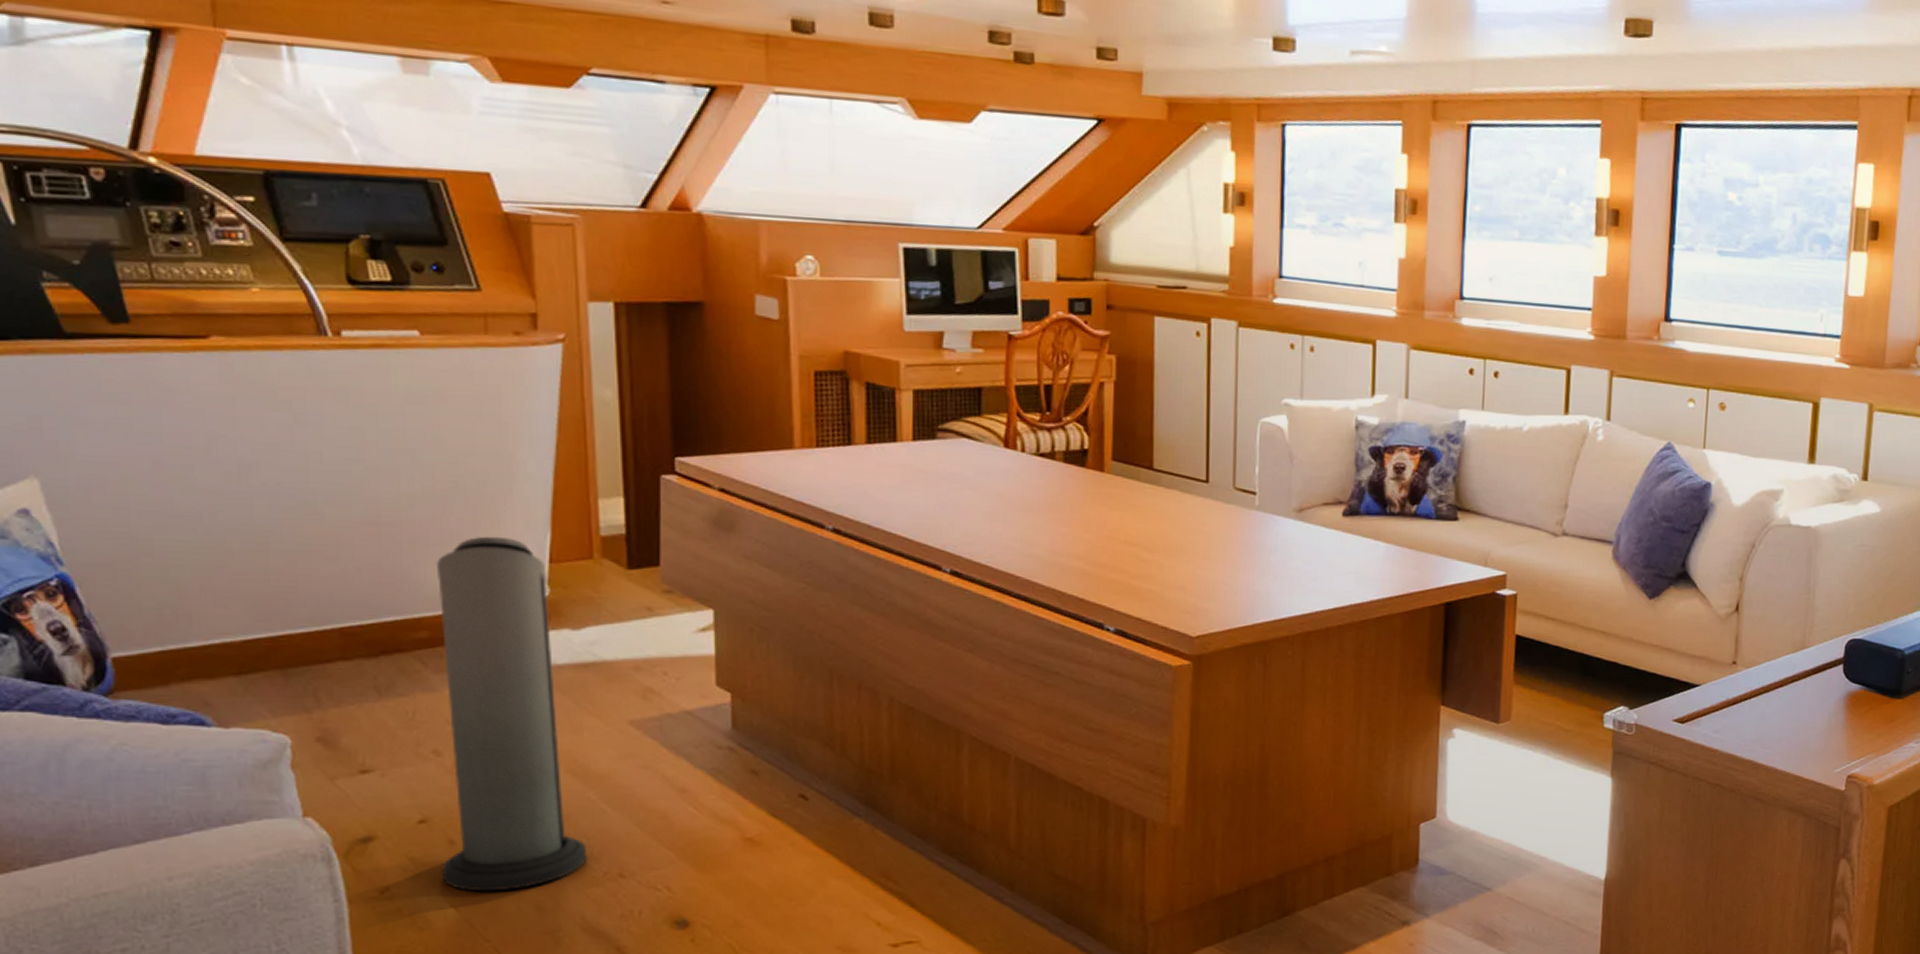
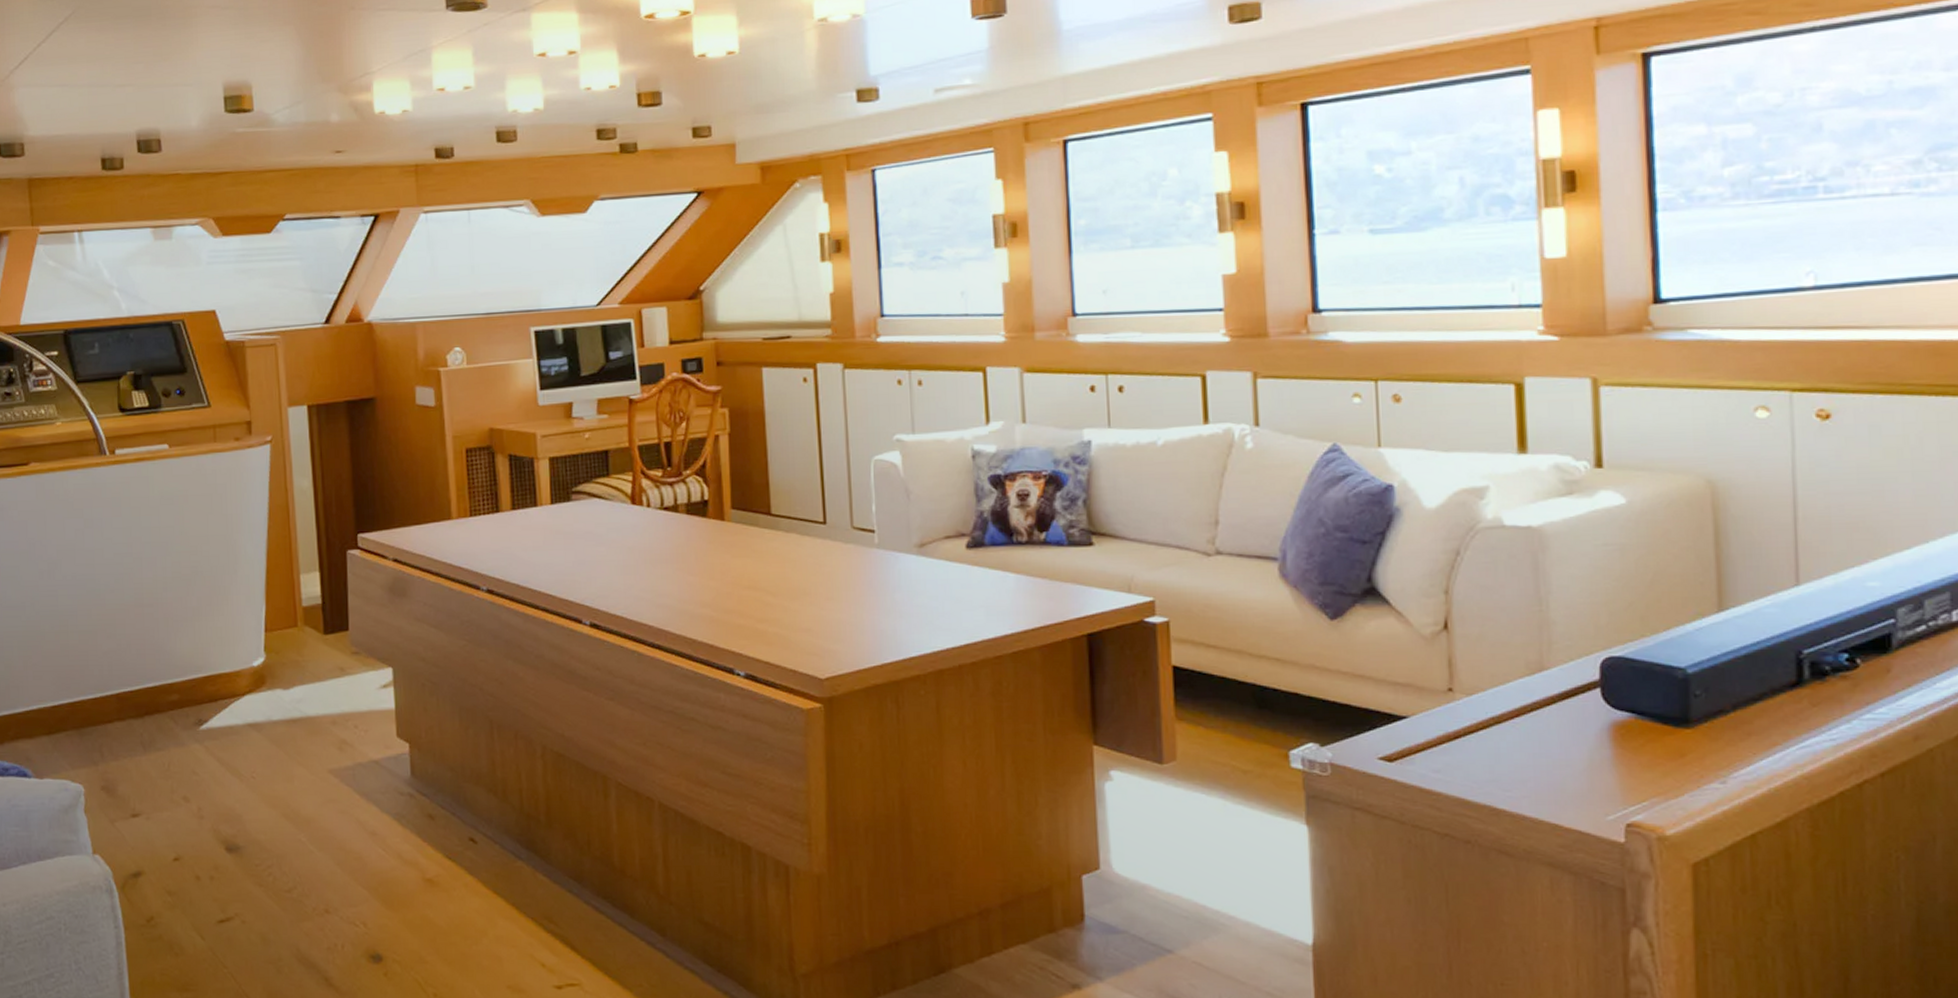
air purifier: present [437,536,587,892] -> none [183,611,300,923]

